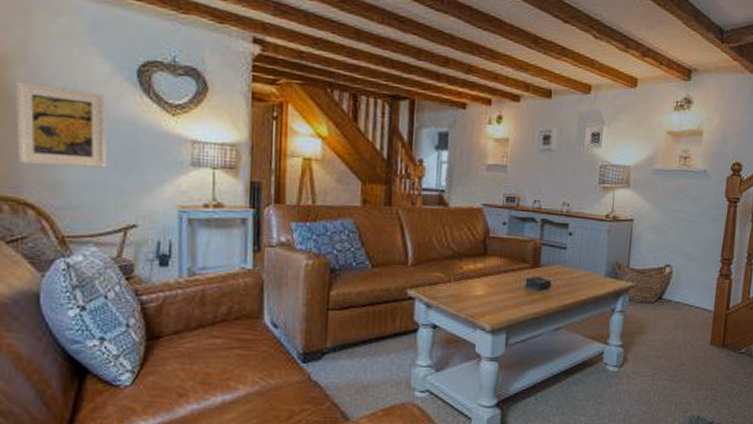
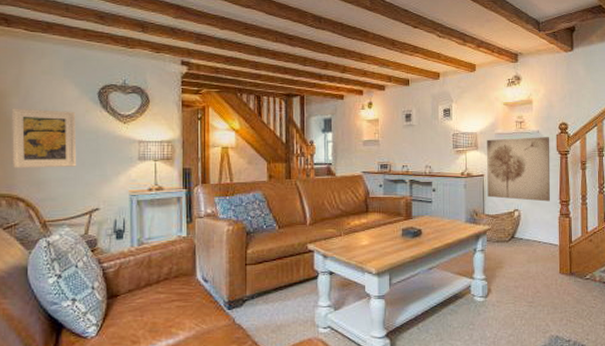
wall art: none [635,175,719,258] -> present [487,137,551,202]

